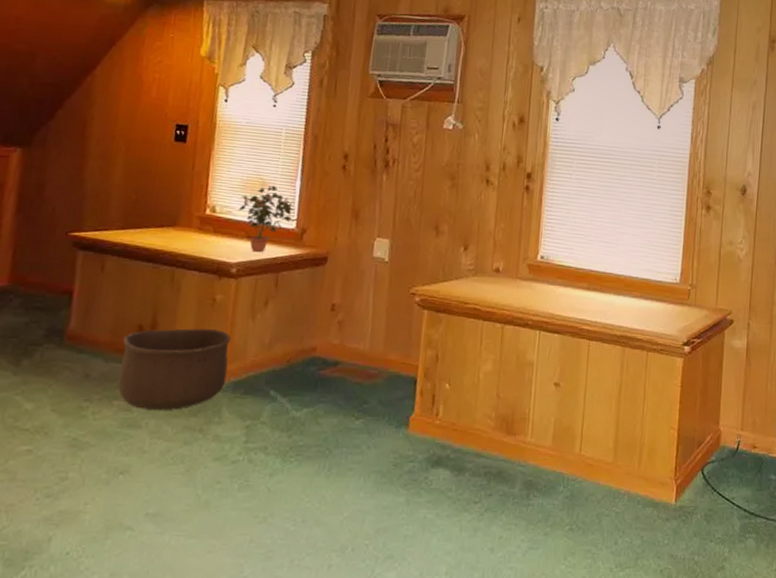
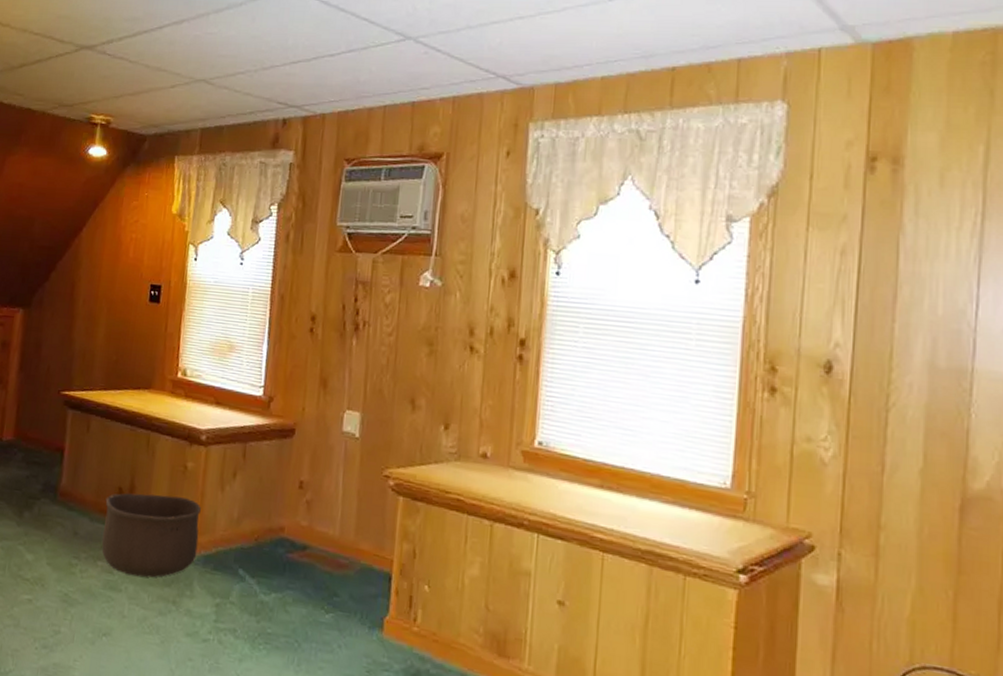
potted plant: present [239,186,294,252] -> none [208,349,261,419]

